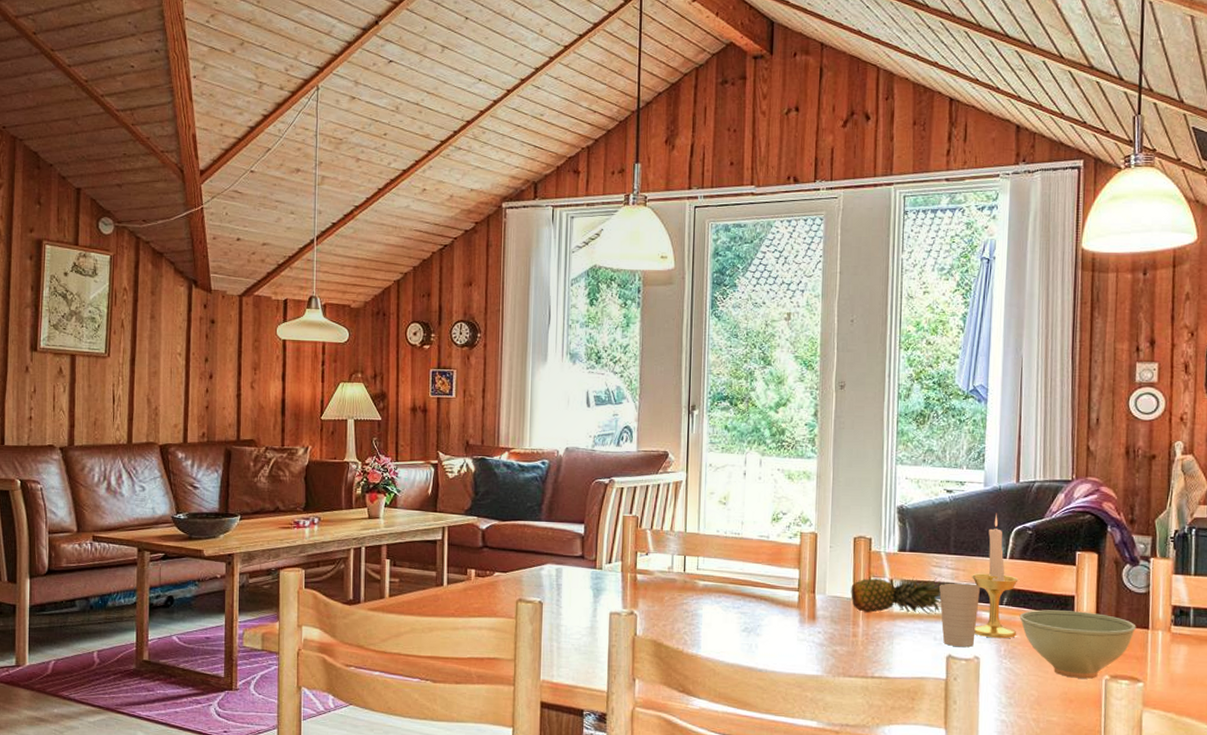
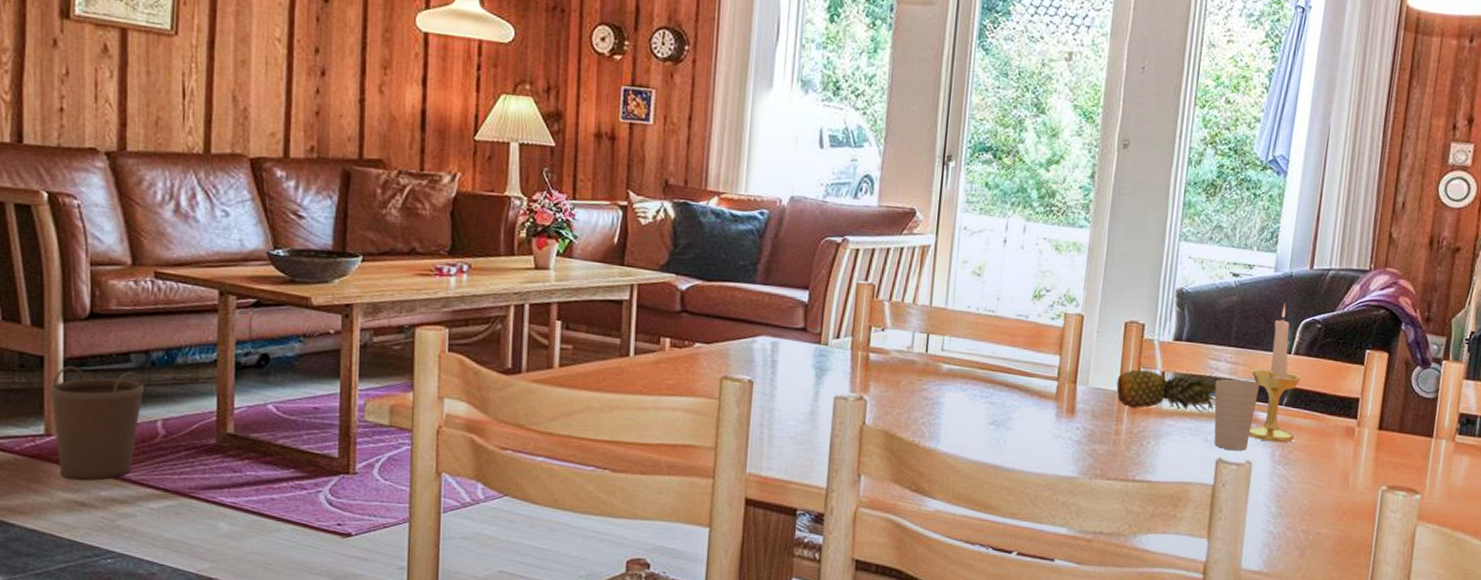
basket: none [19,611,85,701] -> present [49,365,144,480]
bowl: present [1019,609,1136,679] -> none [1298,412,1420,489]

